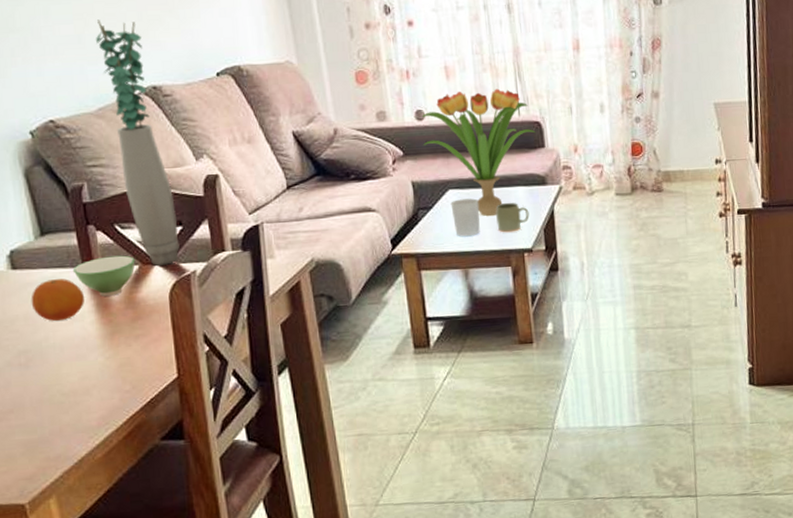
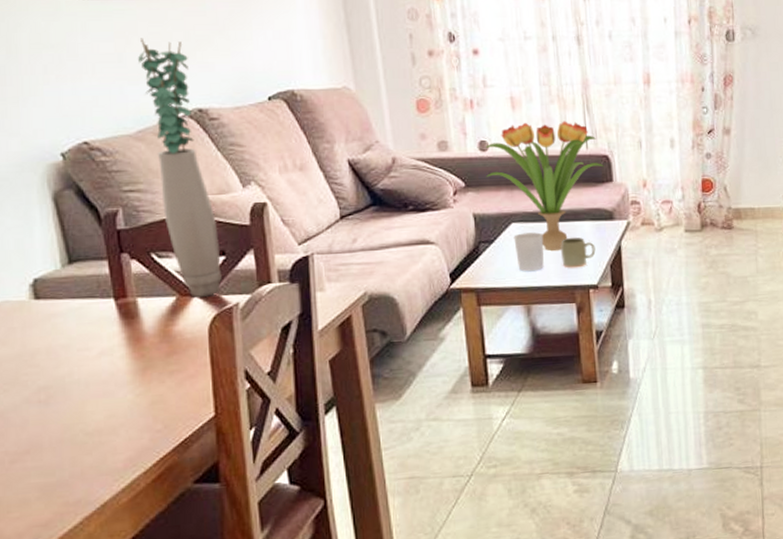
fruit: present [31,279,84,321] -> none [54,310,114,355]
bowl: present [72,255,135,296] -> none [102,285,173,329]

